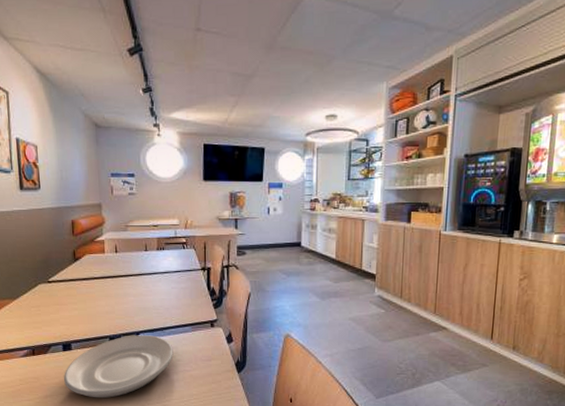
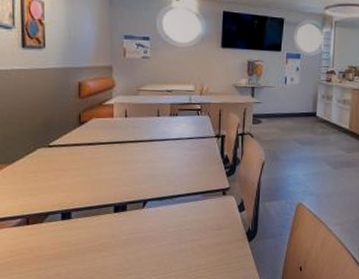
plate: present [64,335,173,399] -> none [61,203,182,270]

